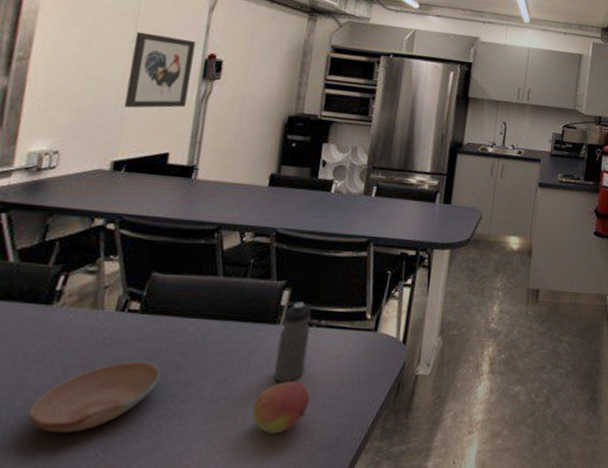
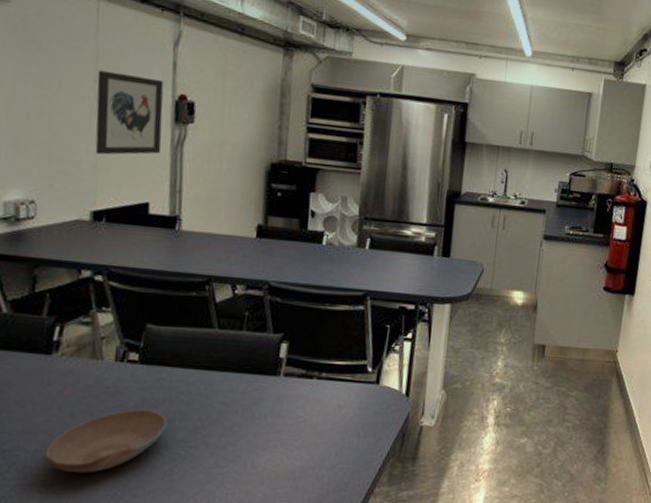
fruit: present [252,380,310,433] -> none [260,429,316,478]
water bottle: present [273,302,312,383] -> none [278,354,312,432]

